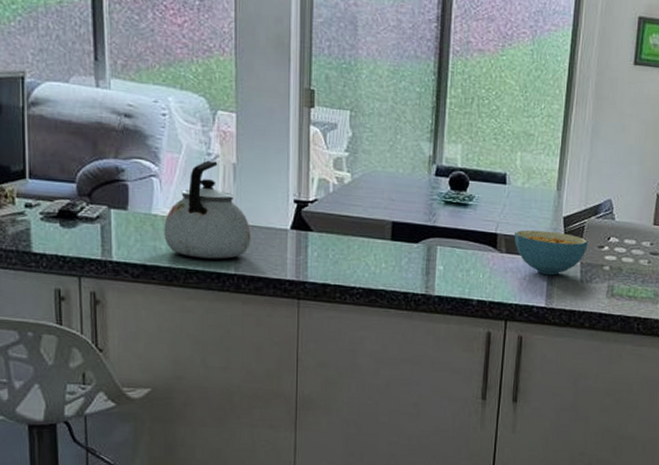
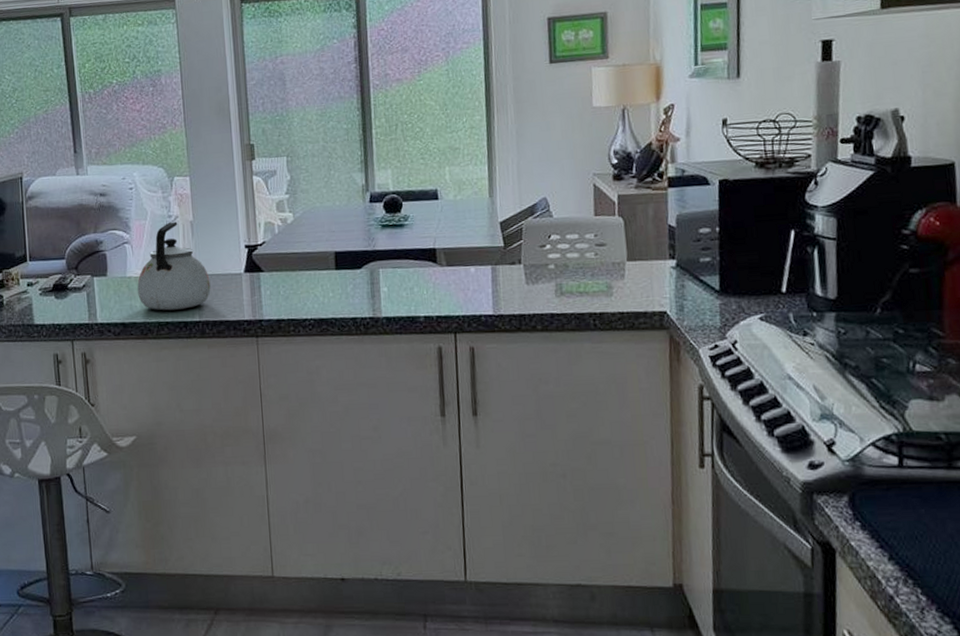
cereal bowl: present [514,230,588,276] -> none [453,238,529,282]

